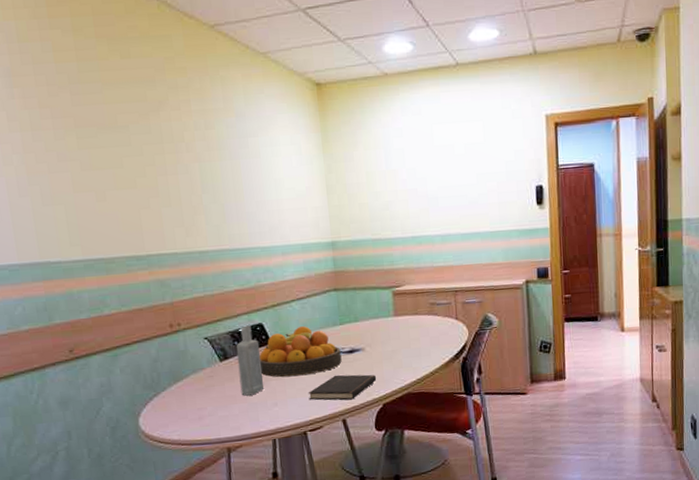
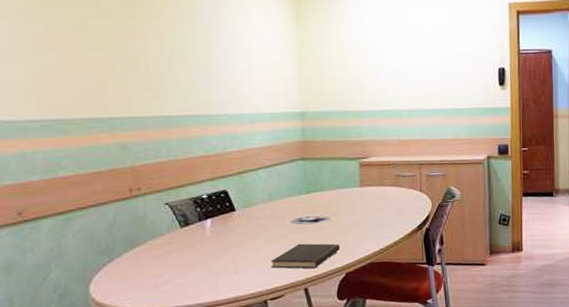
bottle: present [236,325,265,396] -> none [198,192,226,264]
fruit bowl: present [259,326,342,377] -> none [222,194,306,245]

